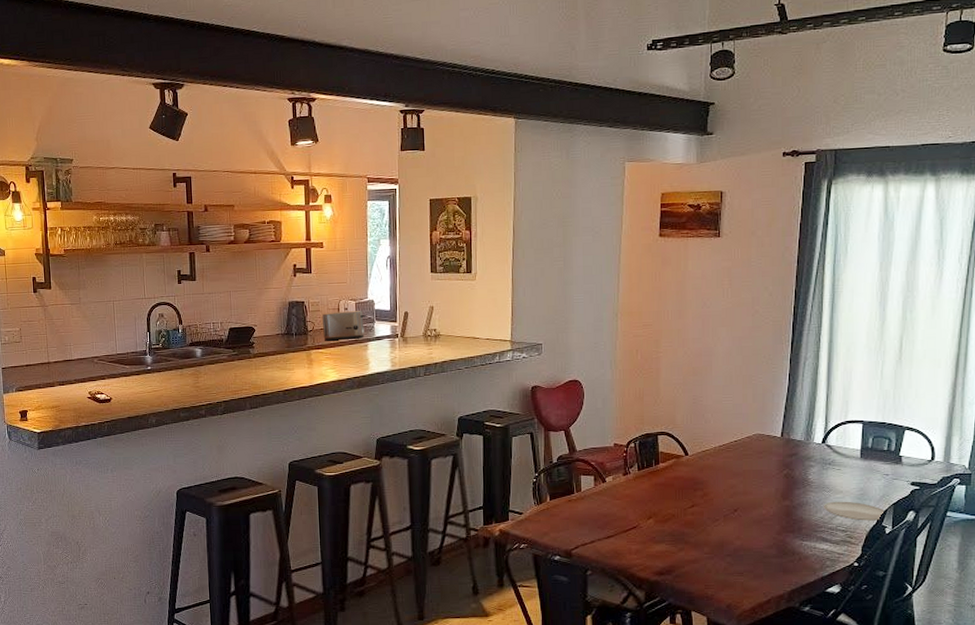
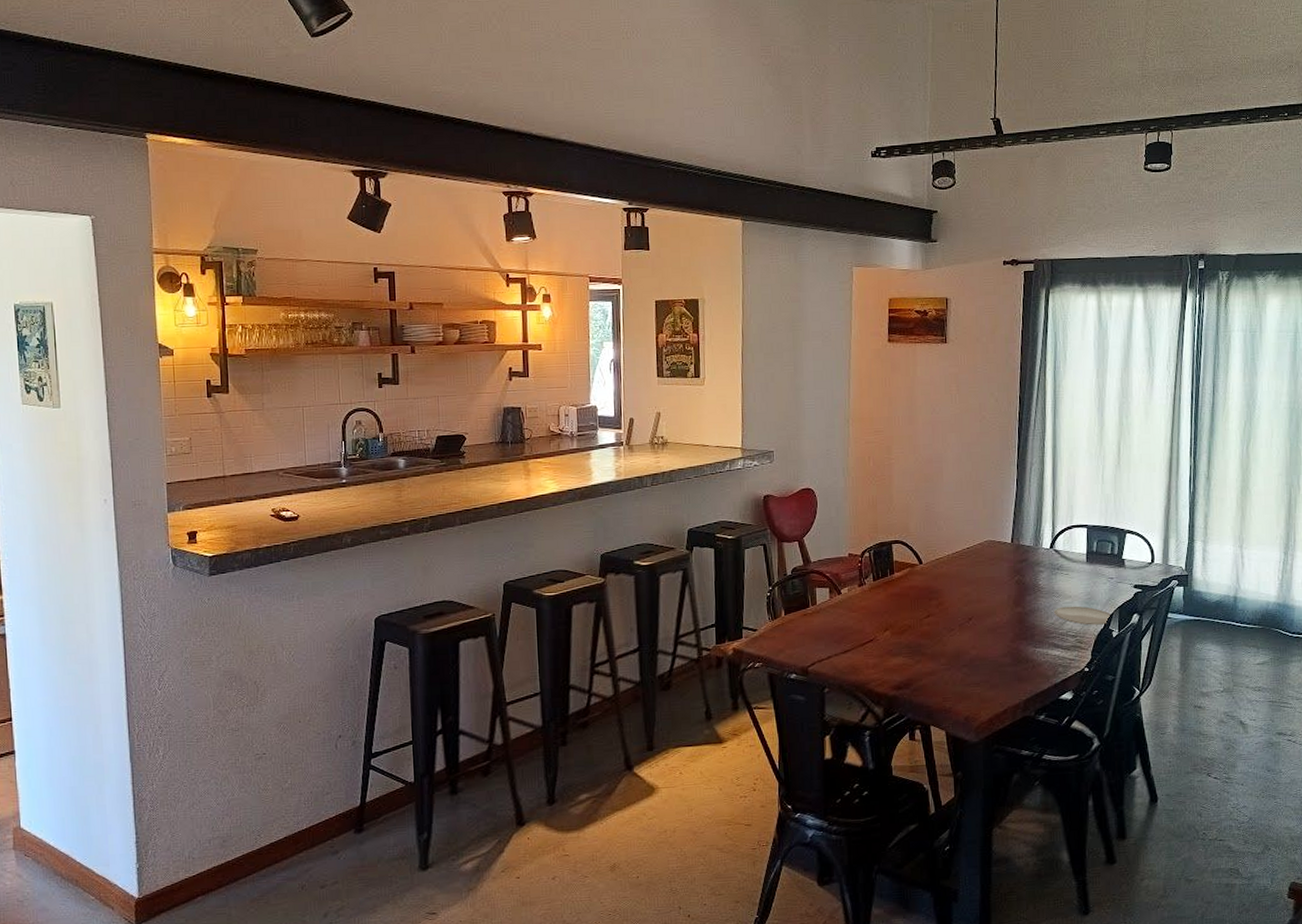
toaster: present [321,311,366,341] -> none [540,417,589,450]

